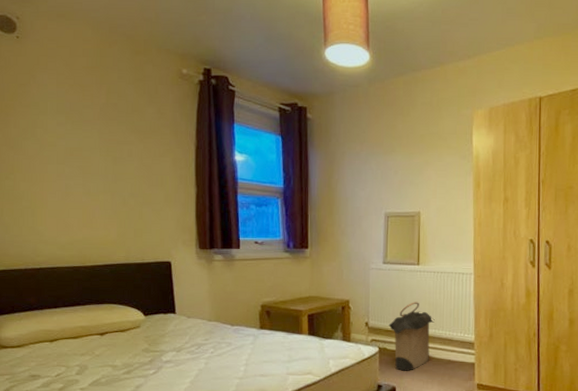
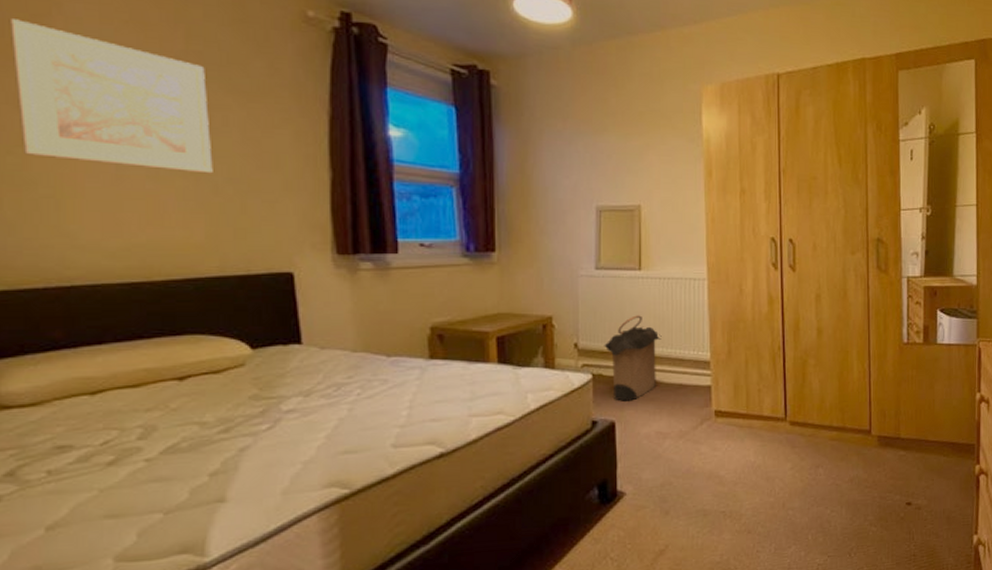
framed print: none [7,88,122,191] -> present [9,19,213,174]

